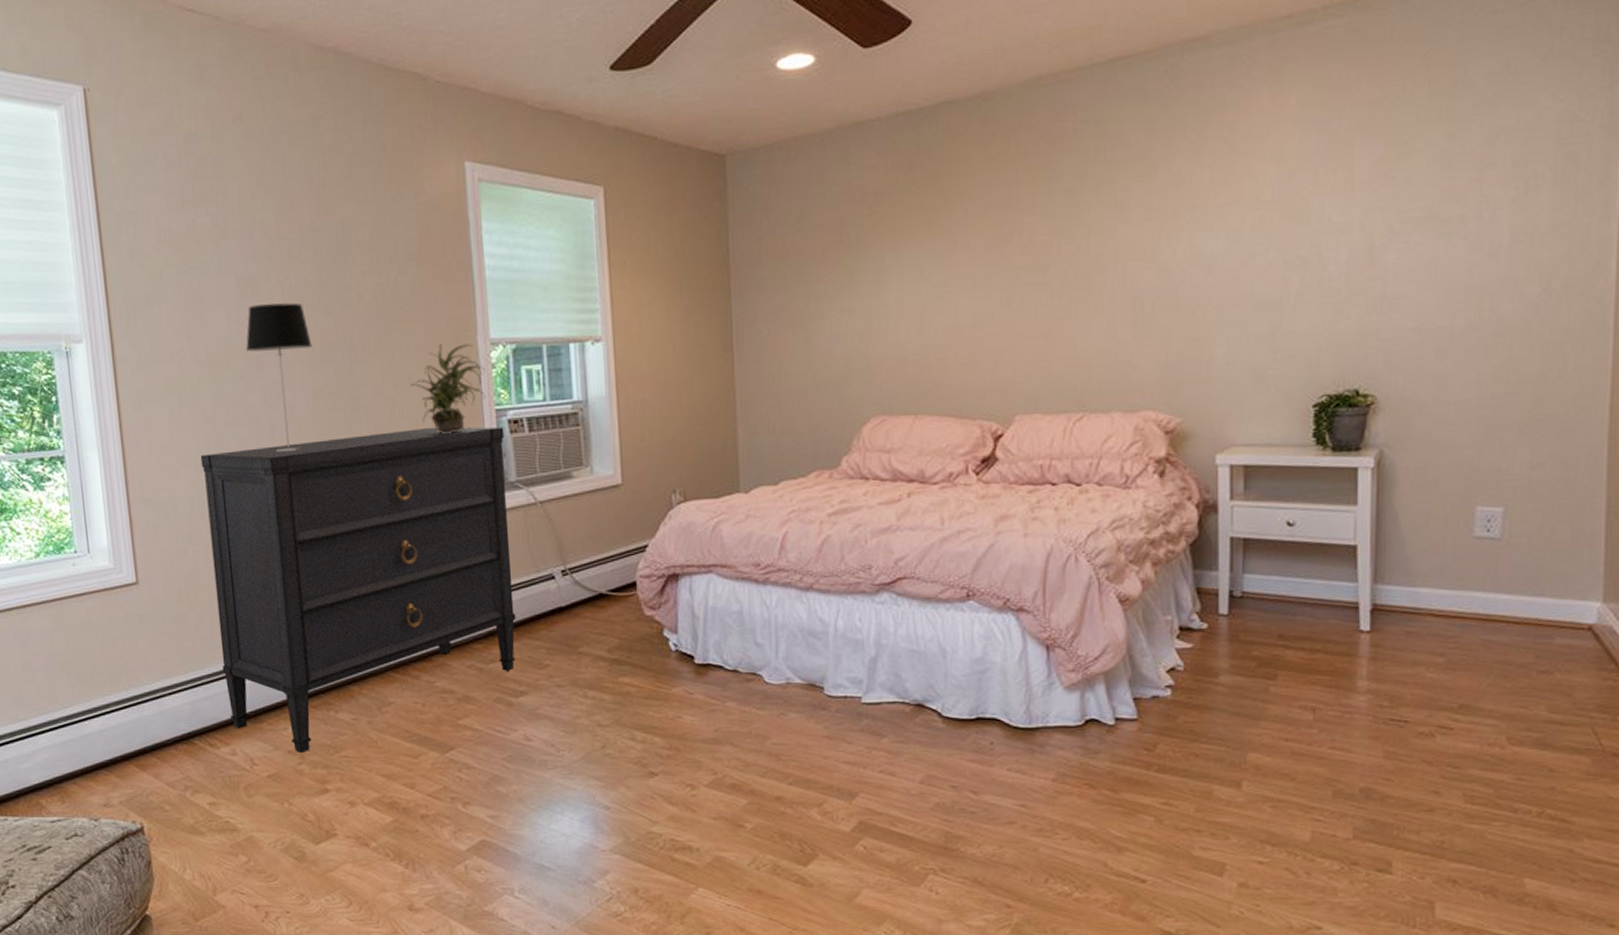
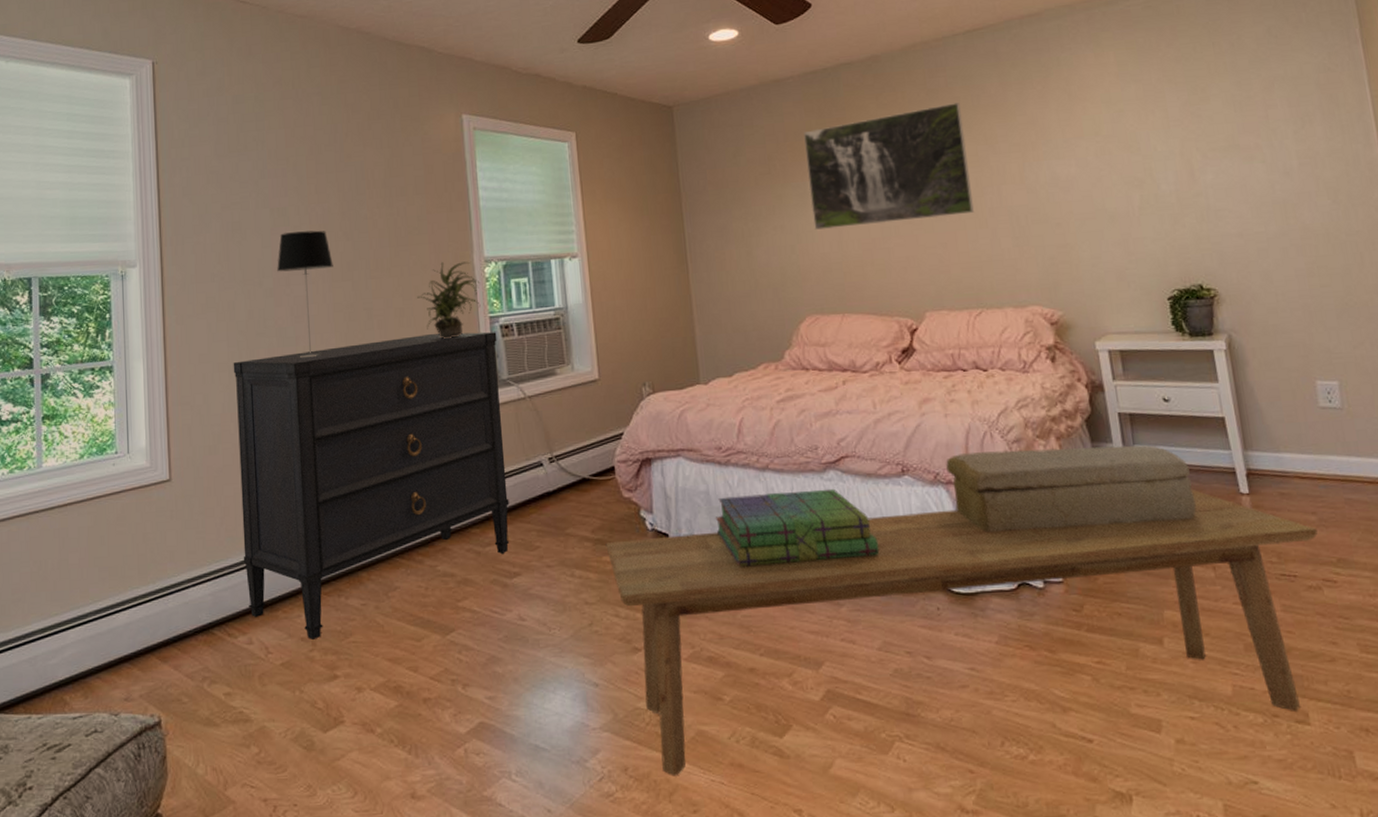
bench: none [623,624,1442,898] -> present [605,488,1318,775]
stack of books: none [747,612,932,692] -> present [715,488,880,566]
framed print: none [887,155,1090,313] -> present [804,103,974,230]
decorative box: none [1019,574,1305,665] -> present [946,445,1197,533]

